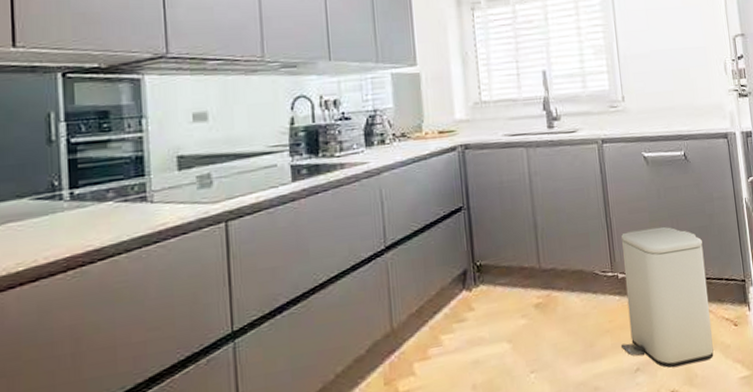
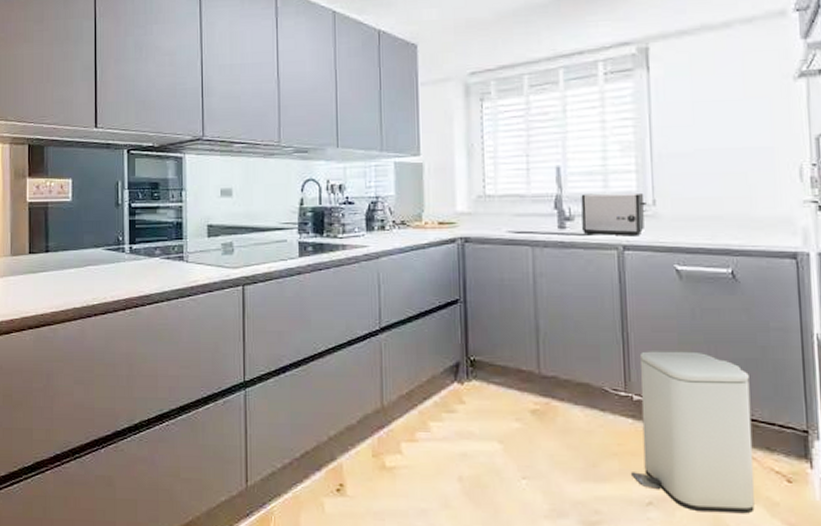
toaster: none [565,90,618,133] -> present [581,192,646,236]

